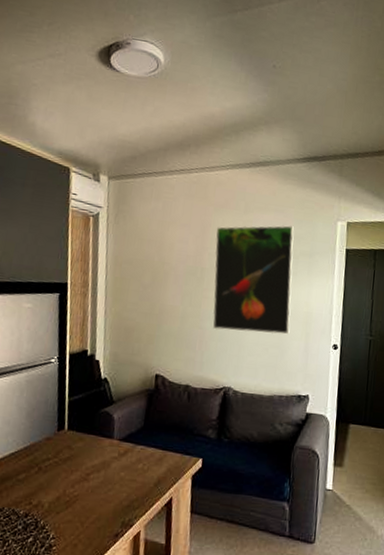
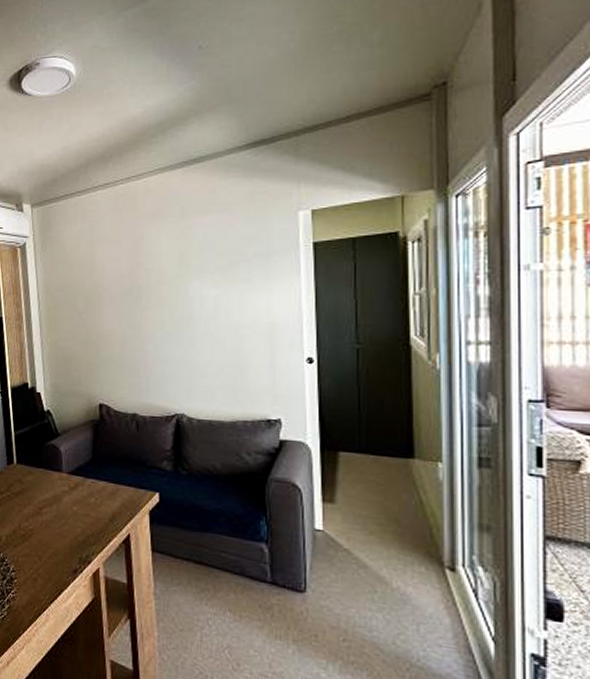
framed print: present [213,225,295,335] -> none [150,225,249,352]

